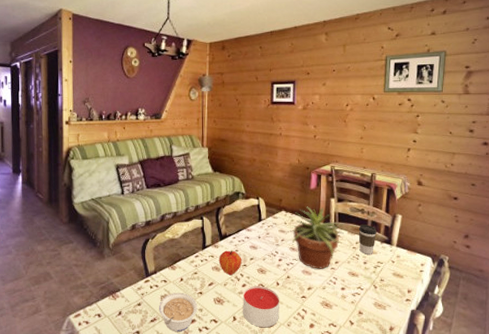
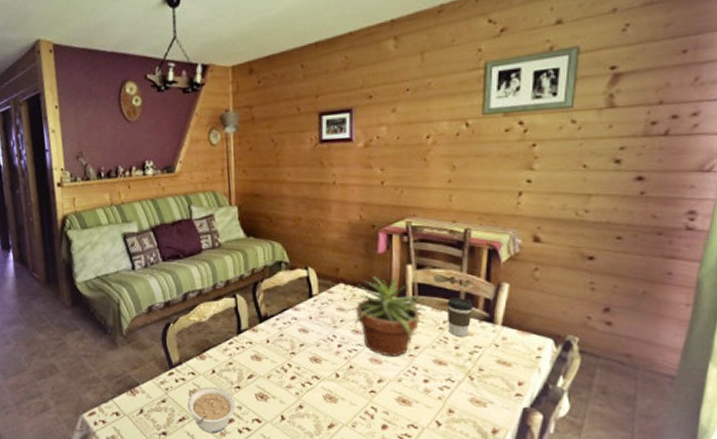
fruit: present [218,250,242,276] -> none [258,335,289,366]
candle: present [243,286,280,328] -> none [292,378,341,429]

